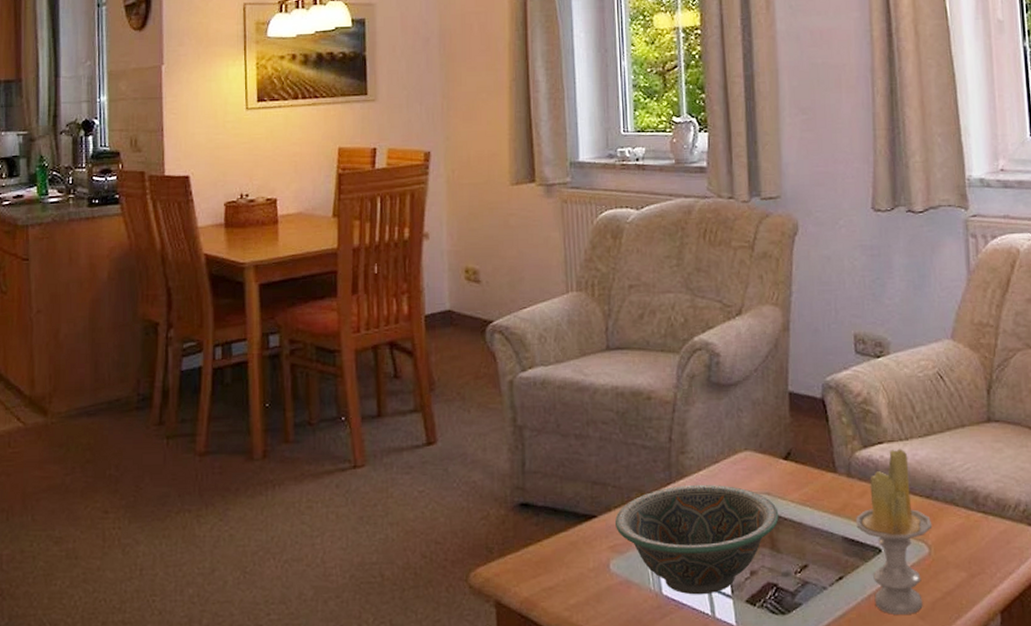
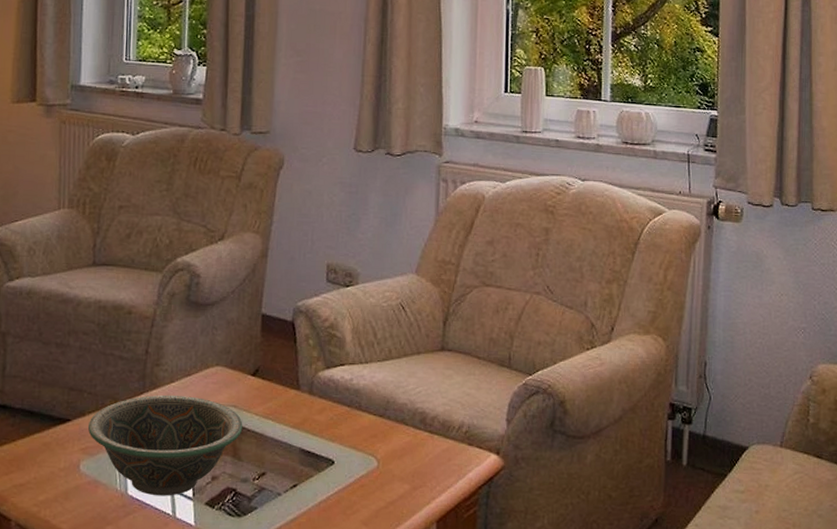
candle: present [856,448,933,615] -> none [314,370,383,521]

